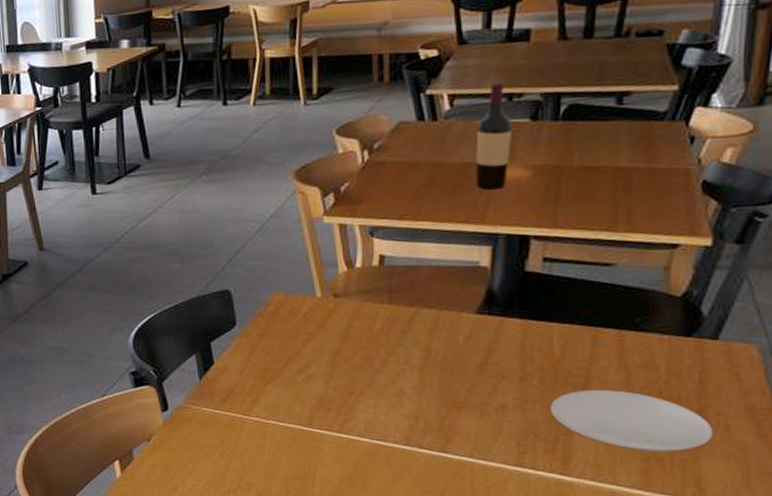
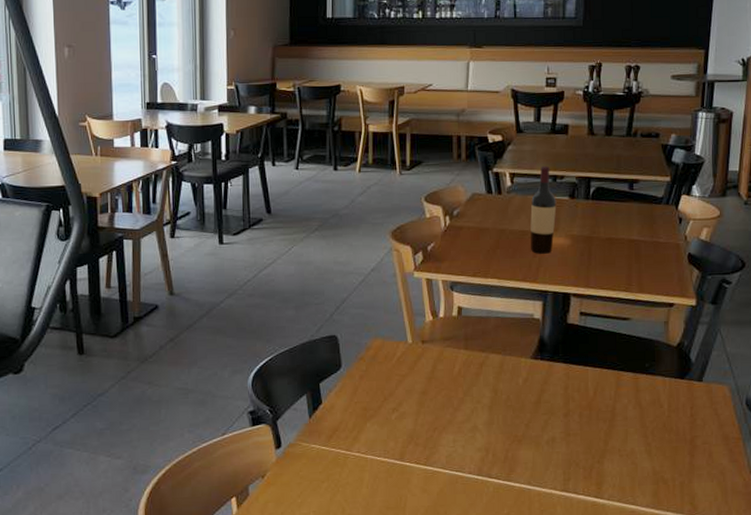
plate: present [551,389,714,453] -> none [587,423,702,477]

